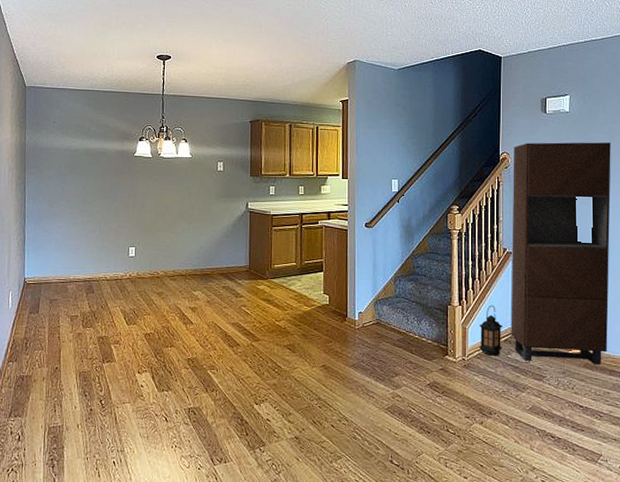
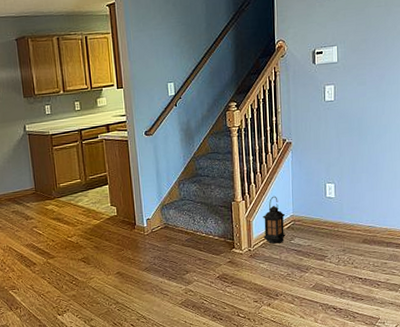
storage cabinet: present [511,142,611,365] -> none [289,16,389,244]

